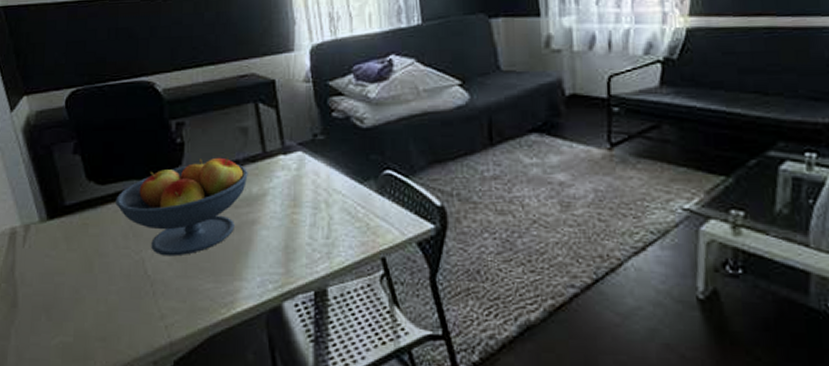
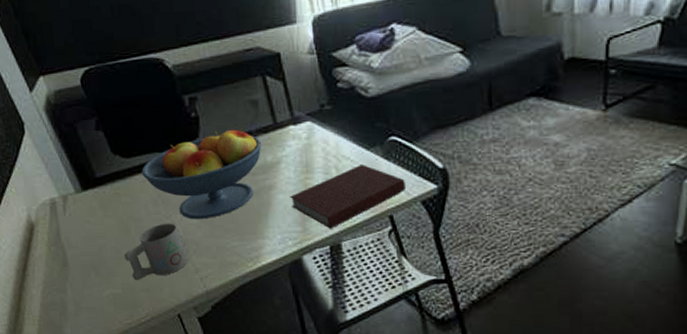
mug: none [82,259,154,328] -> present [124,223,188,281]
notebook: none [274,198,400,272] -> present [290,163,405,229]

